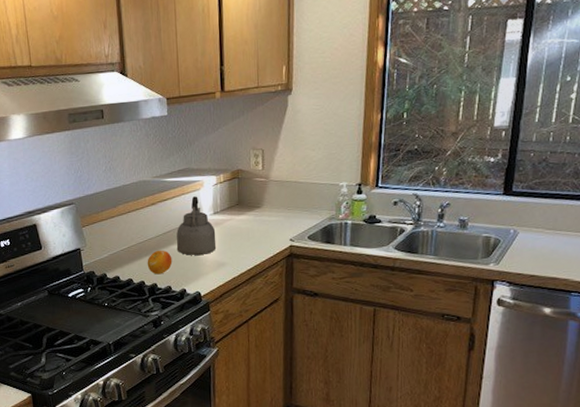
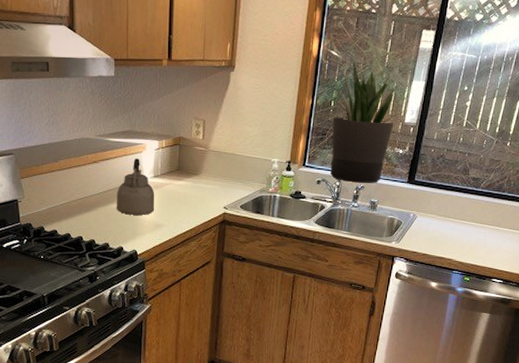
fruit: present [147,250,173,275] -> none [86,207,111,231]
planter: none [407,65,484,200] -> present [330,60,399,183]

